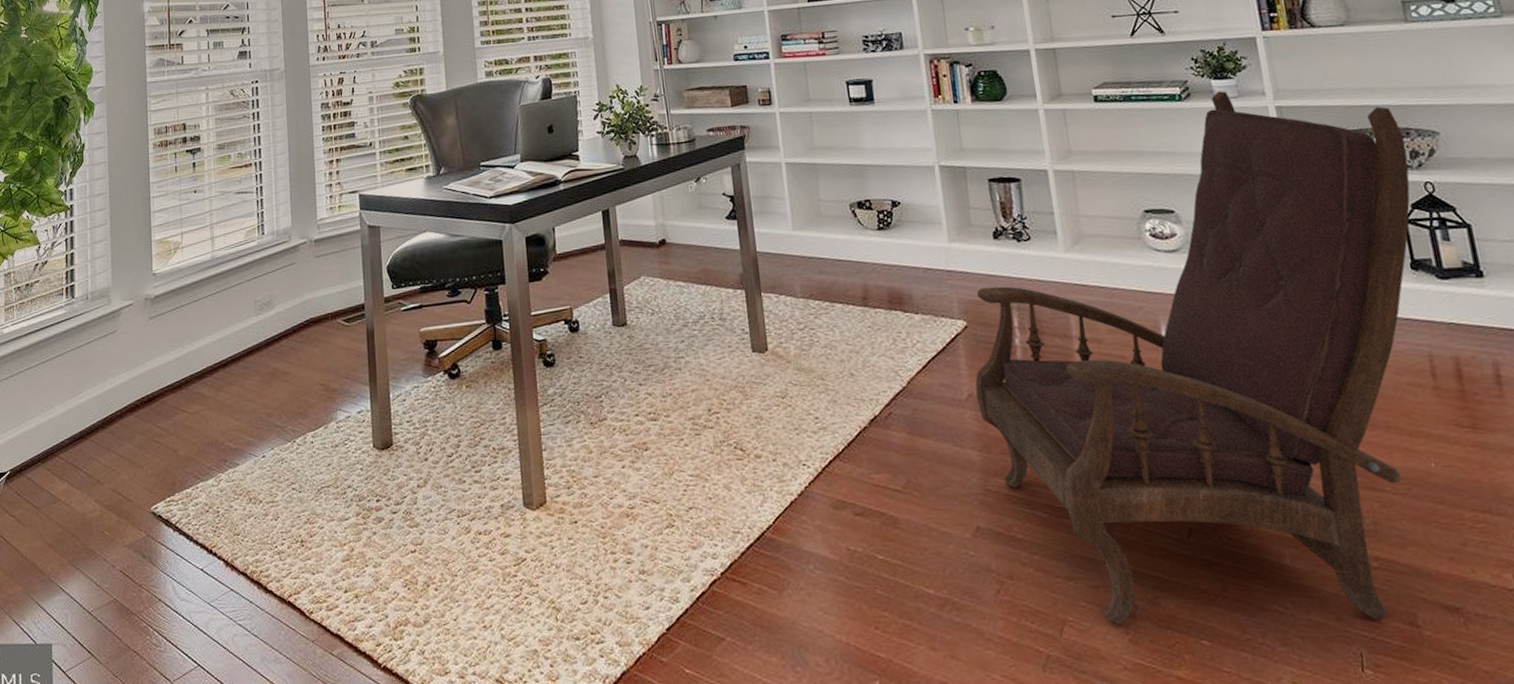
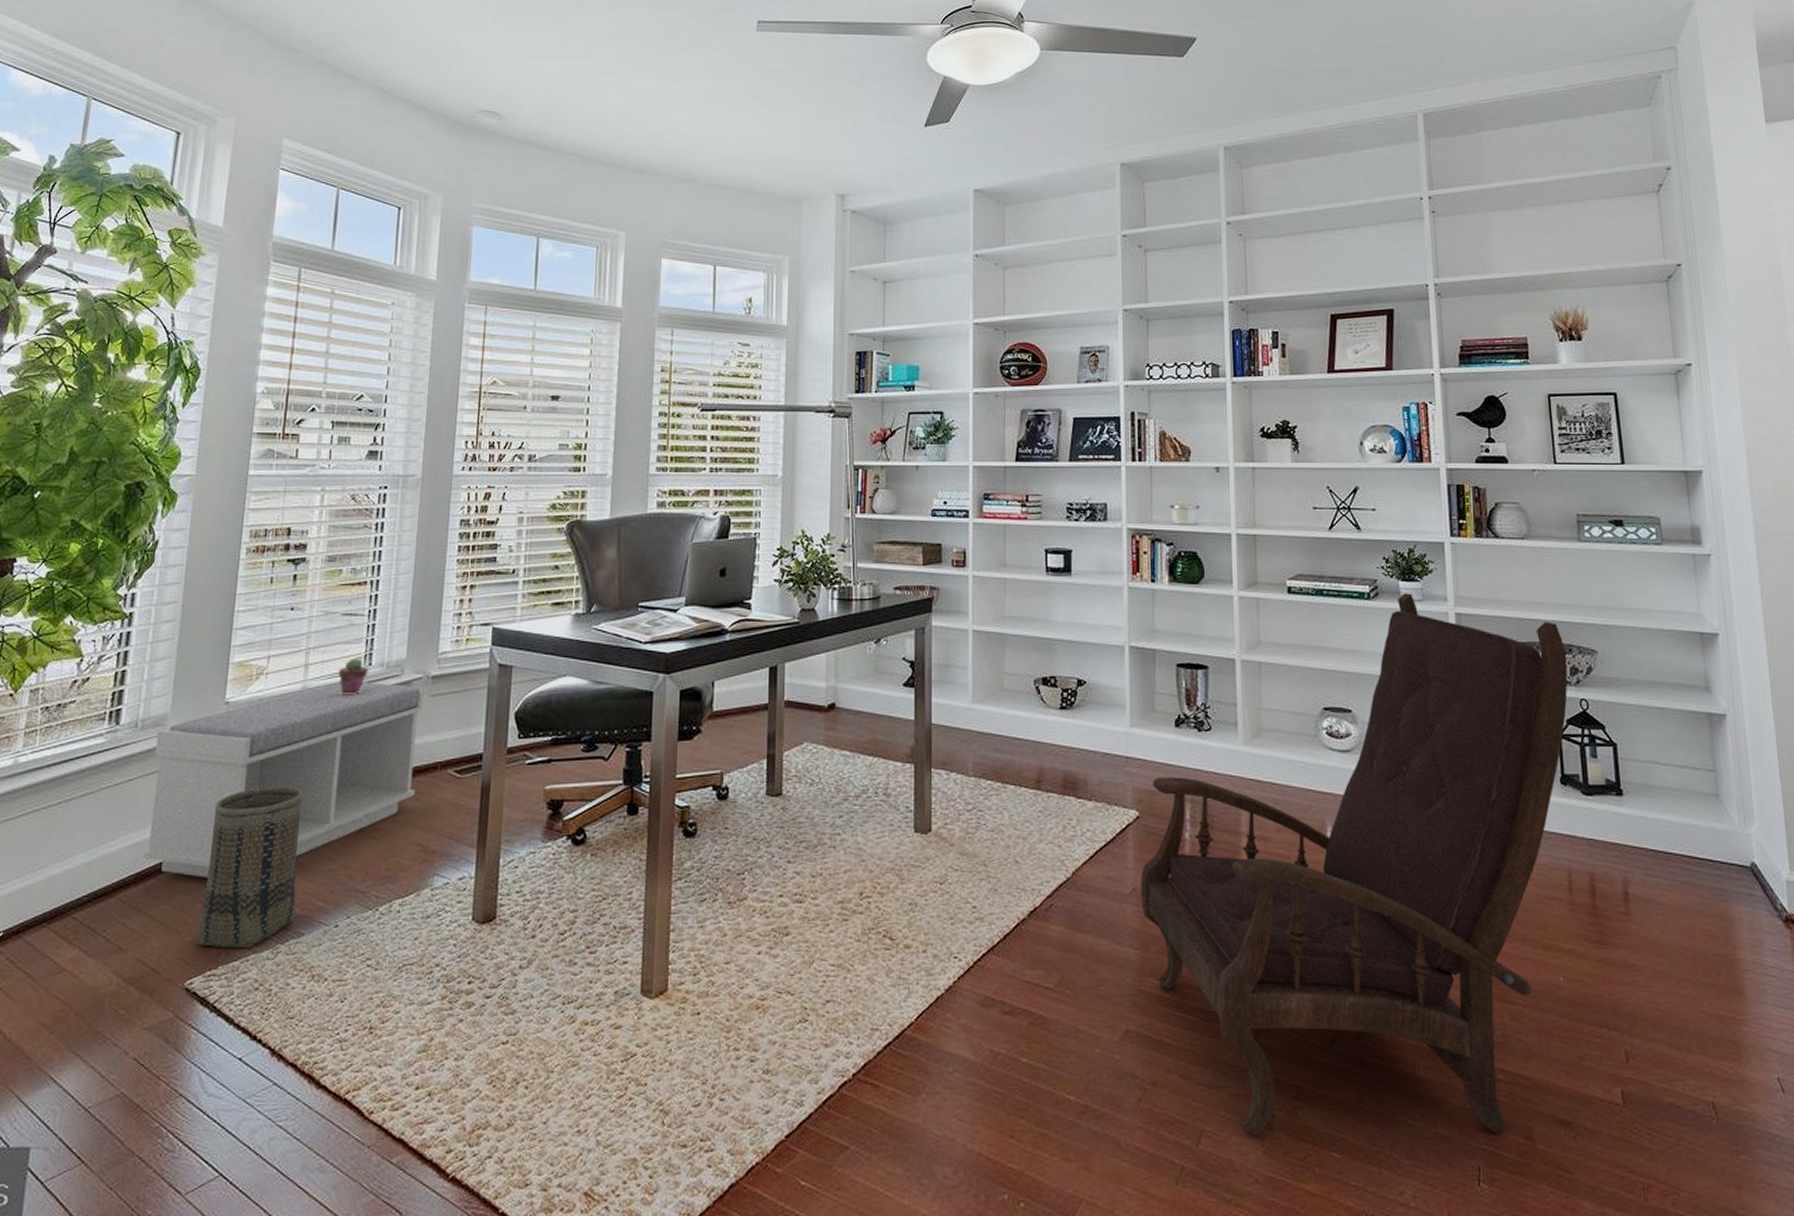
bench: none [104,249,314,421] -> present [143,682,424,878]
basket: none [155,340,230,478] -> present [196,786,303,949]
potted succulent: none [239,229,262,262] -> present [339,658,369,696]

